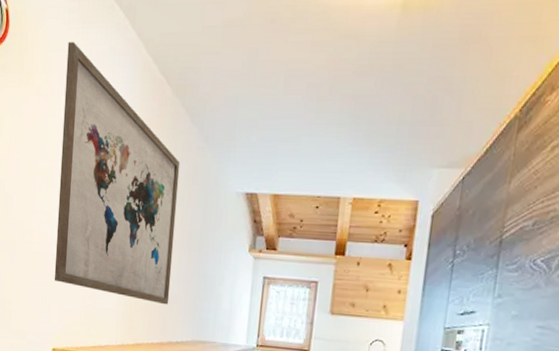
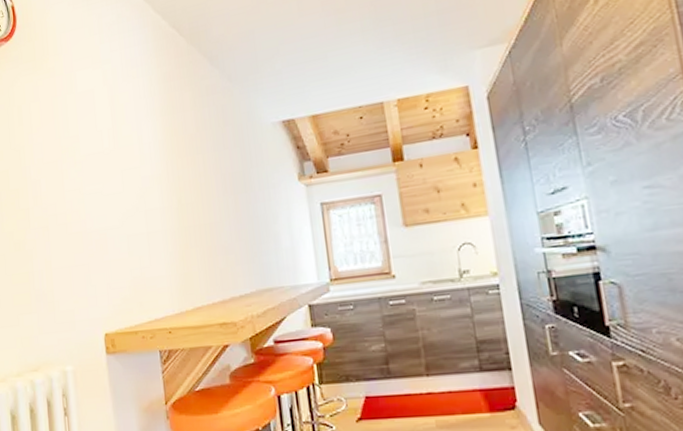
wall art: present [54,41,180,305] -> none [75,19,224,260]

